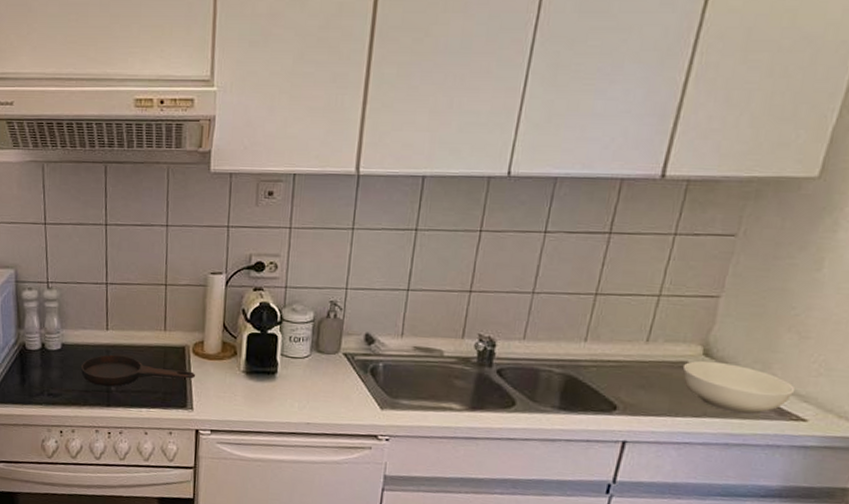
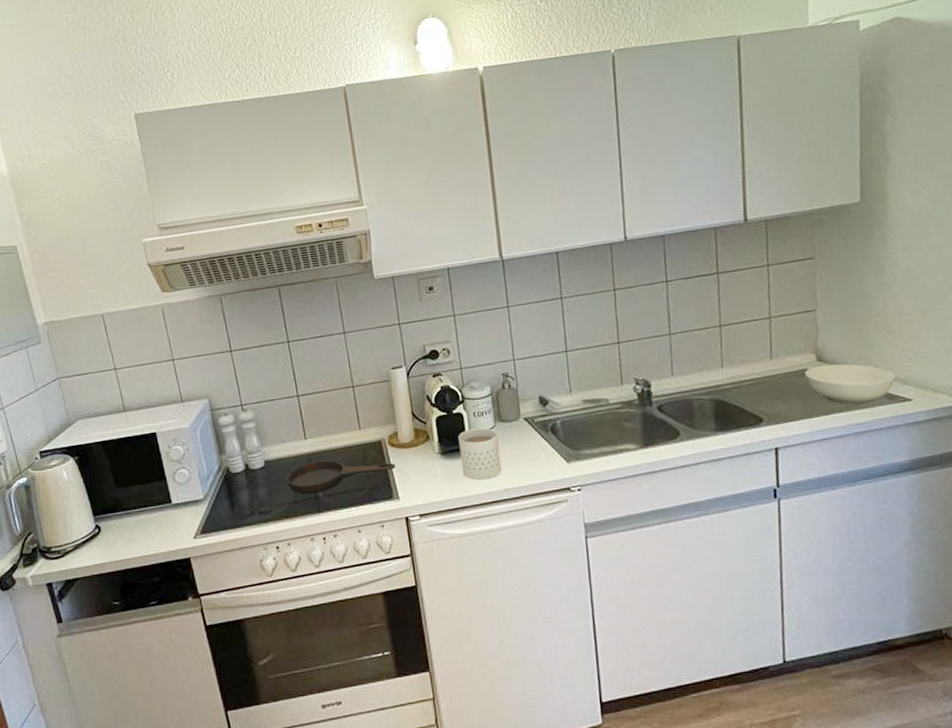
mug: none [265,353,311,409] -> present [458,427,502,480]

